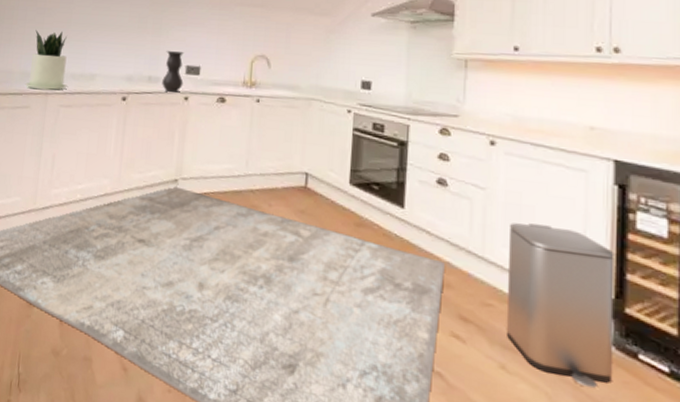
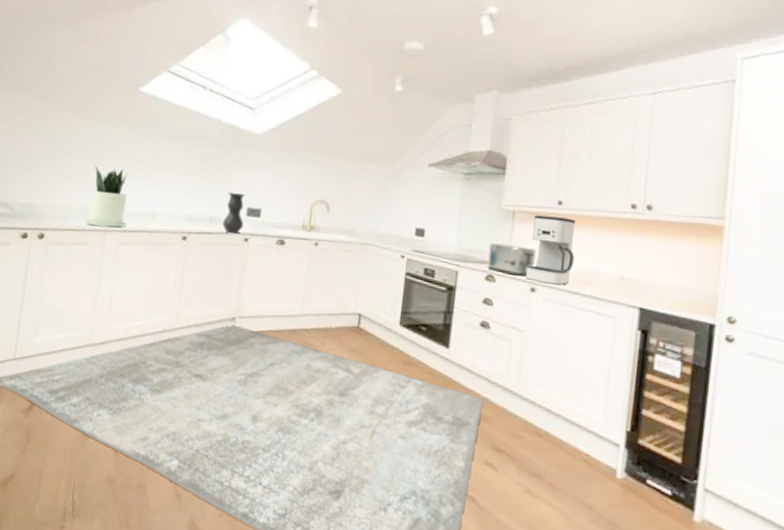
toaster: none [441,93,493,129] -> present [487,242,536,277]
coffee maker: none [482,62,536,139] -> present [525,215,576,286]
pedal bin: present [506,223,615,389] -> none [533,363,633,510]

